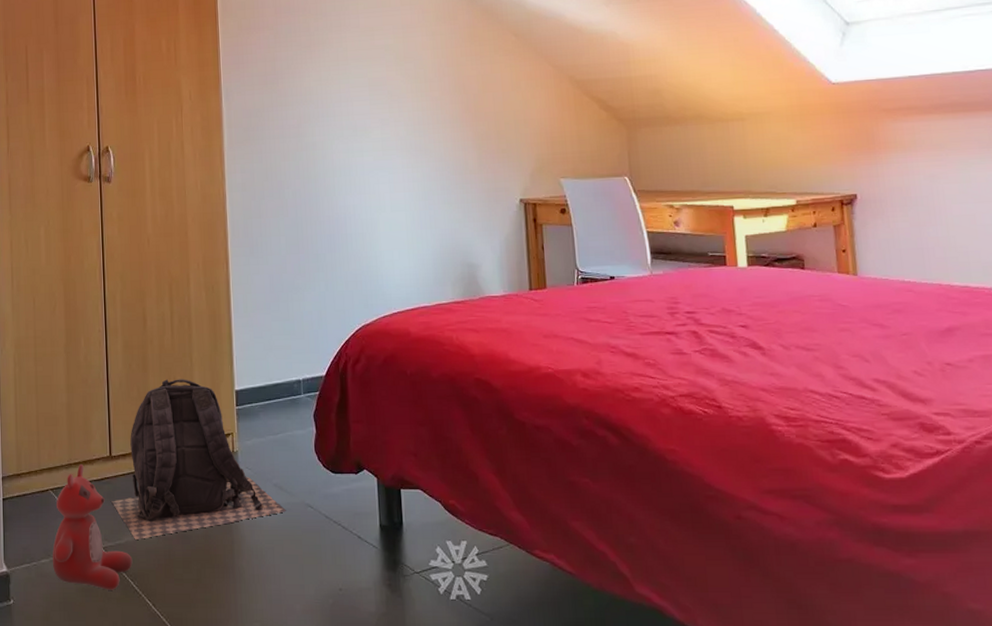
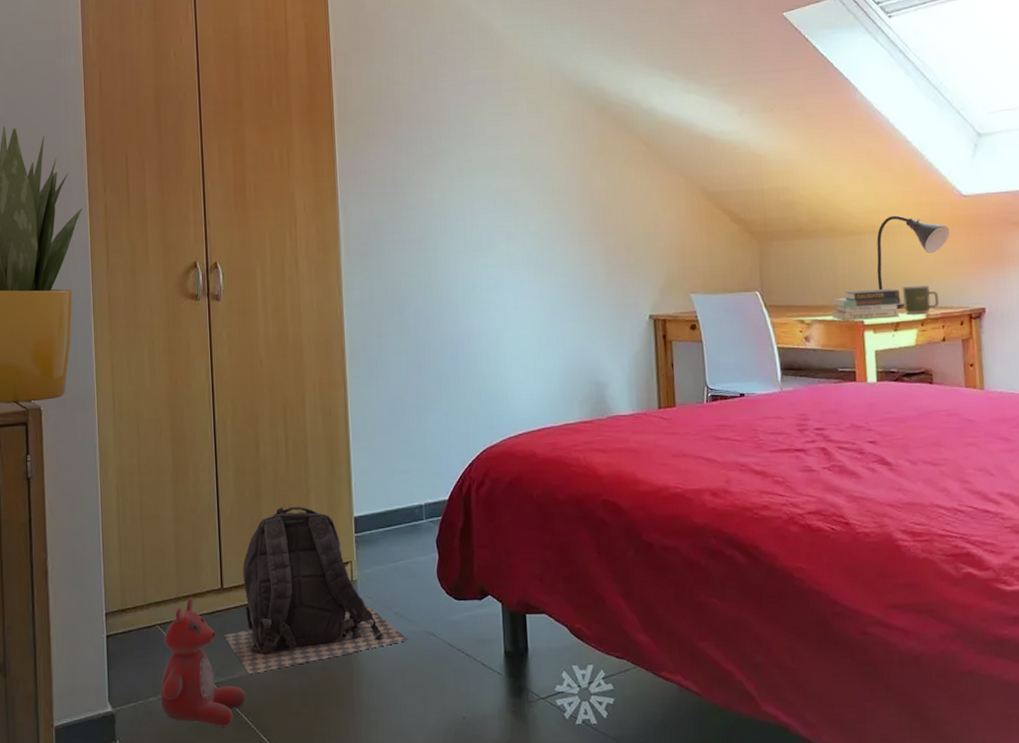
books: none [701,175,771,205] -> present [832,289,901,320]
desk lamp: none [745,102,819,195] -> present [876,215,950,309]
mug: none [772,171,810,200] -> present [902,285,940,314]

